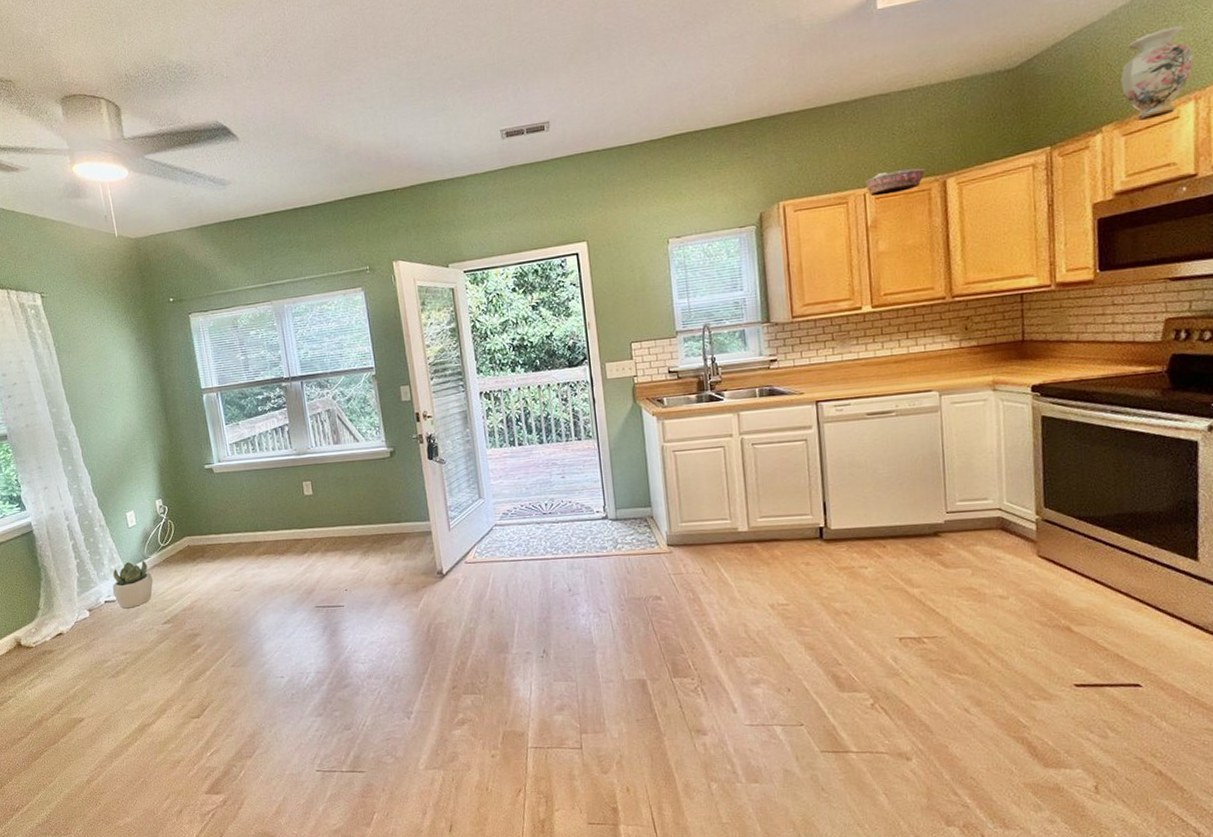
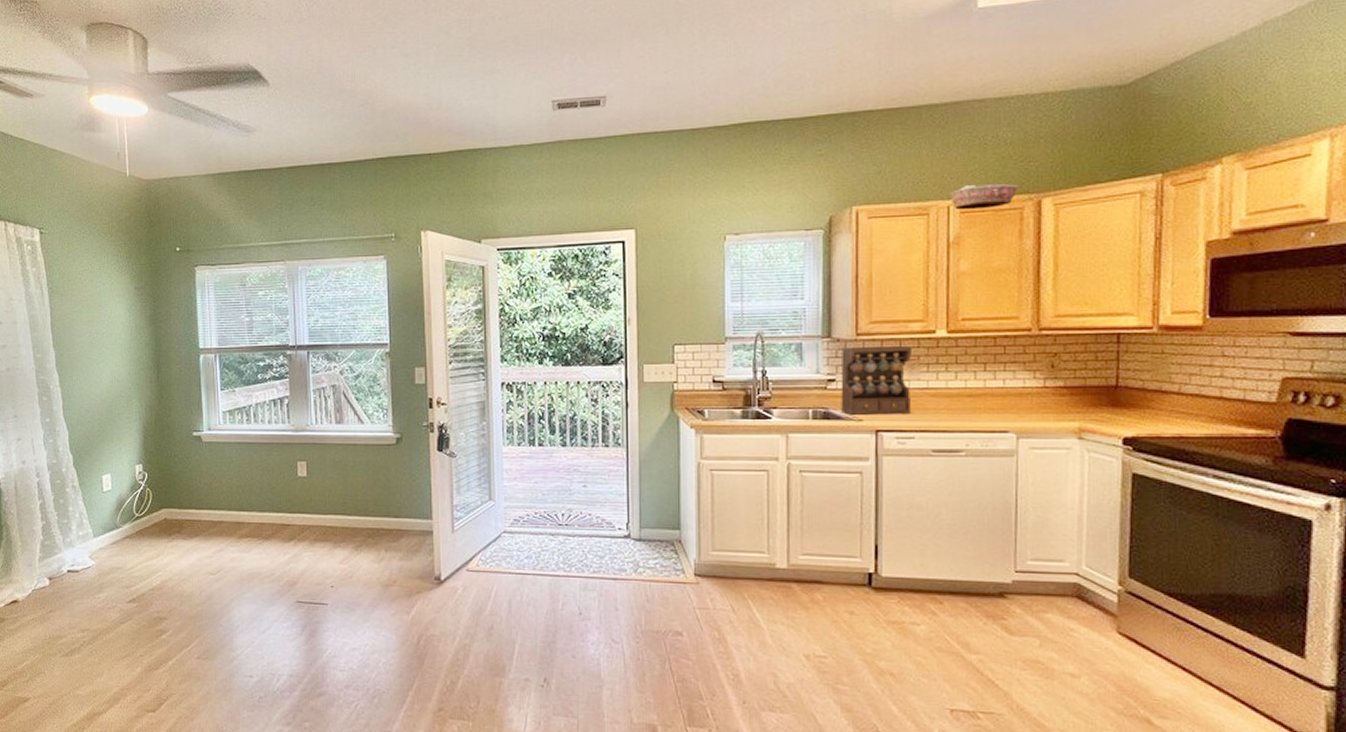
succulent plant: present [112,561,153,609] -> none [77,530,123,581]
spice rack: none [780,323,845,390] -> present [841,345,913,415]
vase: present [1119,25,1194,122] -> none [1245,54,1331,156]

